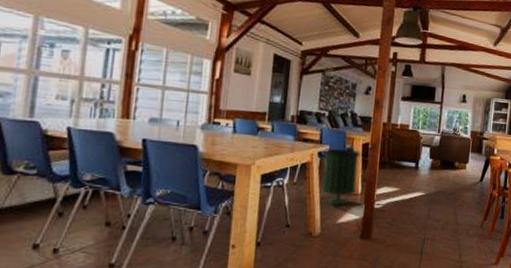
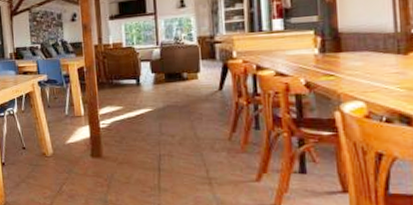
trash can: present [322,148,361,206] -> none [42,75,79,129]

